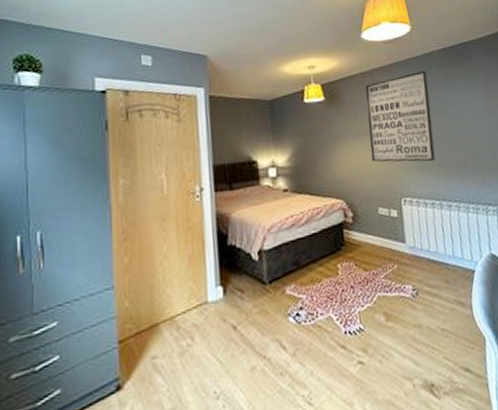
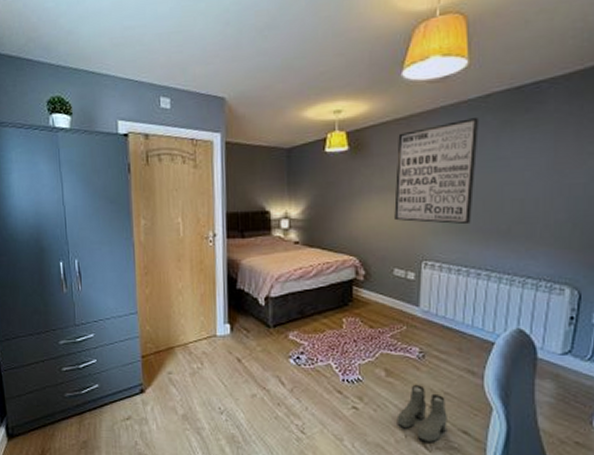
boots: none [402,325,450,388] -> present [396,385,447,442]

